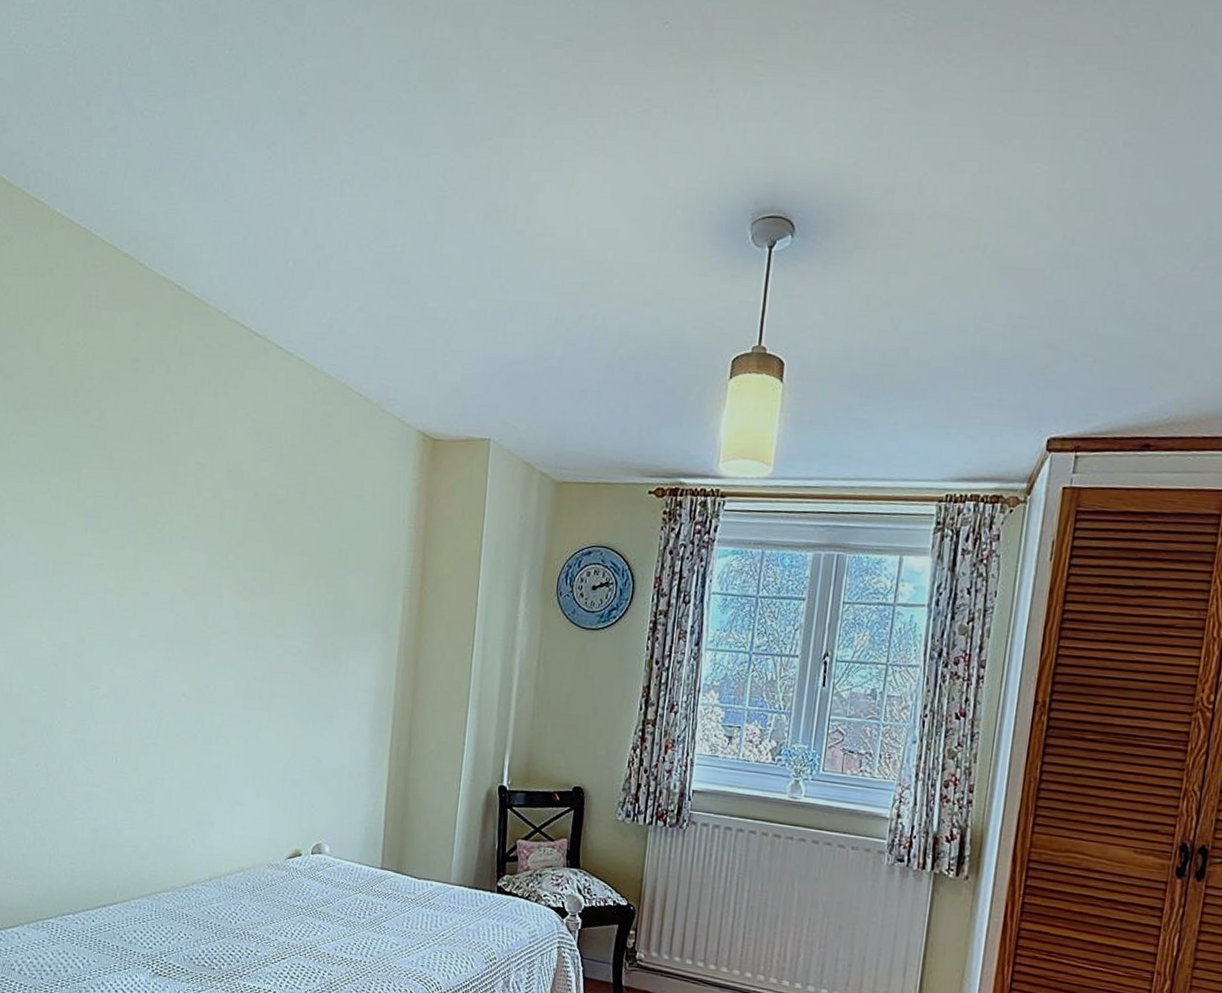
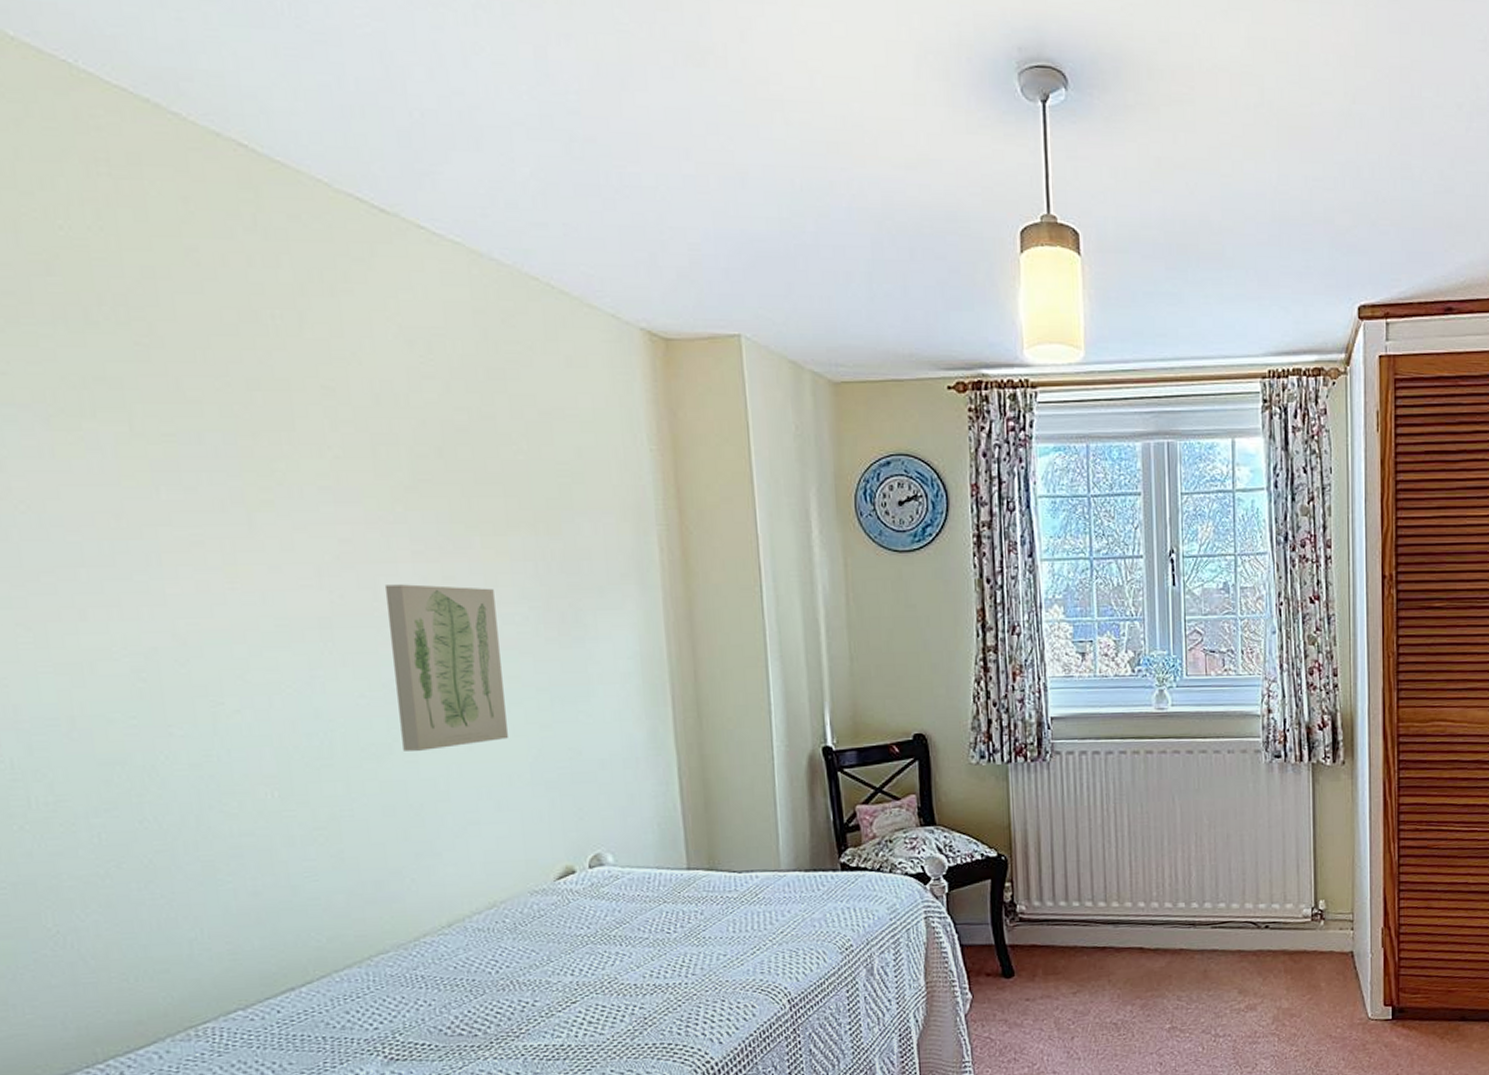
wall art: none [203,614,282,743] -> present [384,584,508,751]

